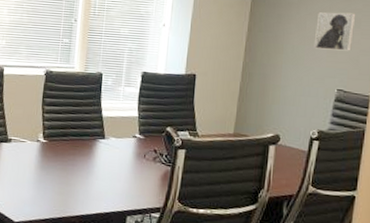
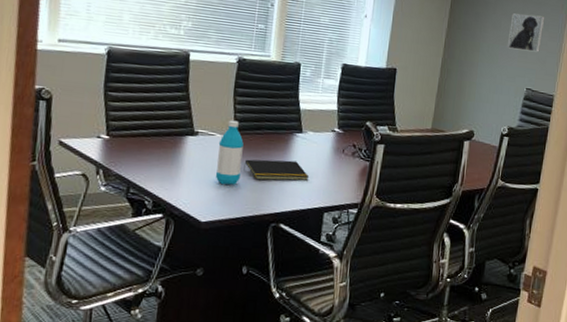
water bottle: none [26,127,51,188] -> present [215,120,244,185]
notepad: none [51,164,112,185] -> present [243,159,310,181]

